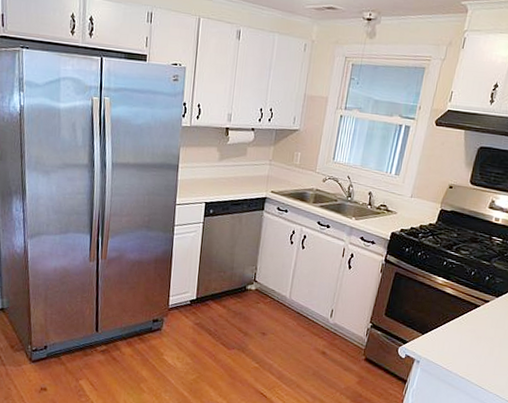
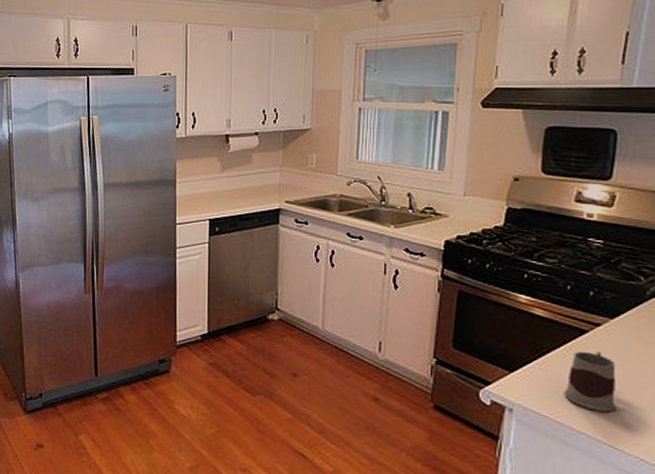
mug: none [456,320,494,364] -> present [564,351,617,412]

